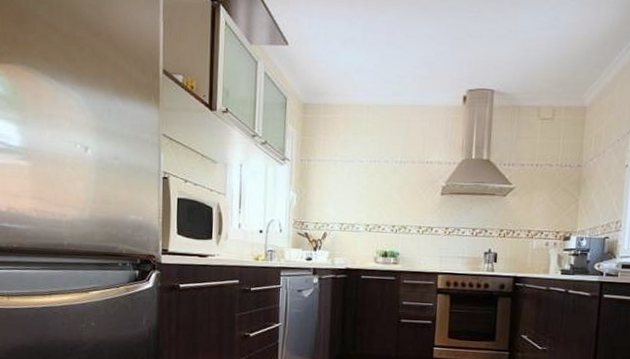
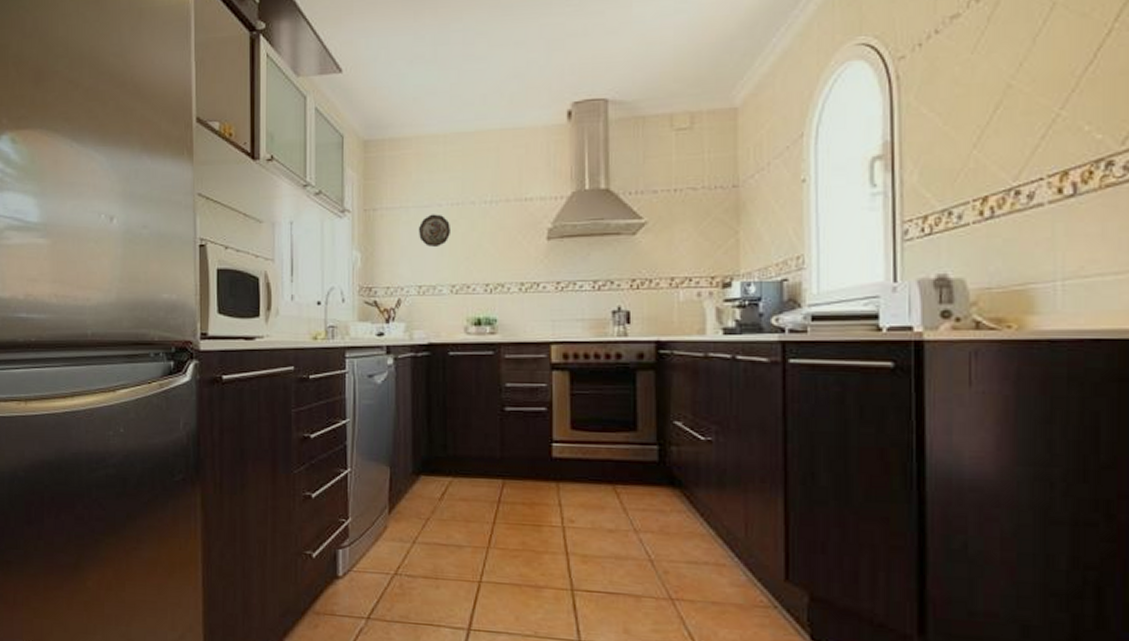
decorative plate: none [343,167,368,195] -> present [418,214,450,248]

